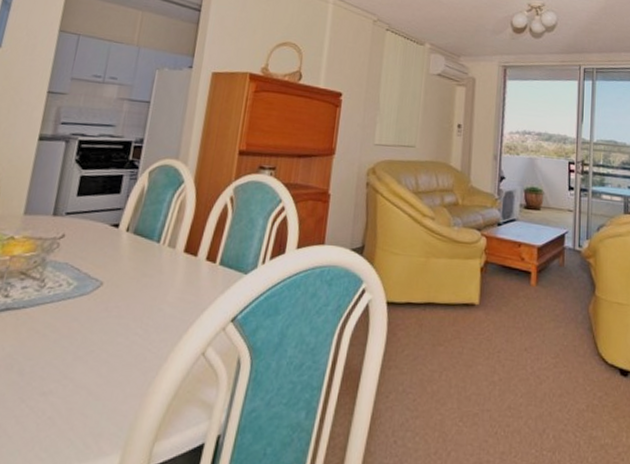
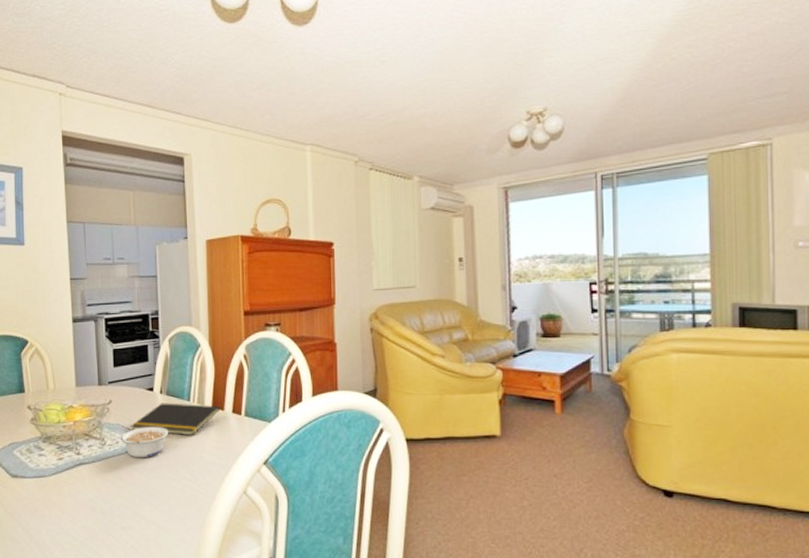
legume: none [65,268,127,307] -> present [120,426,169,458]
notepad: none [82,242,193,283] -> present [131,403,220,435]

